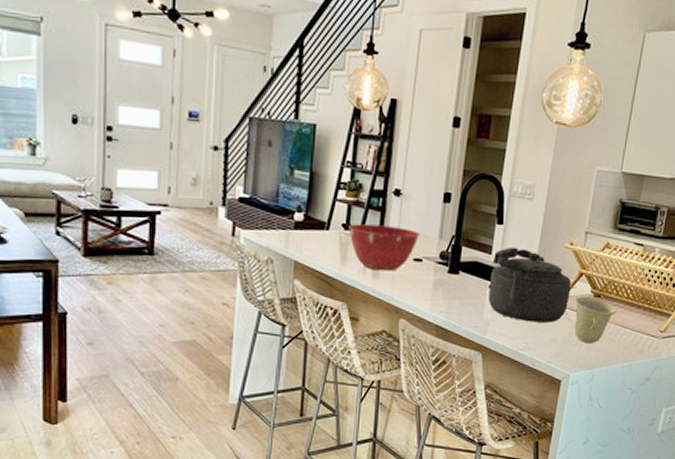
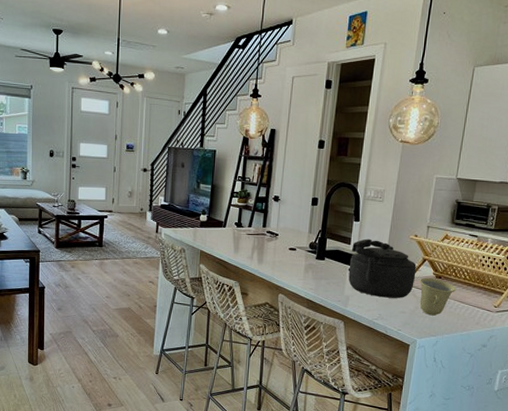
mixing bowl: present [348,224,420,271] -> none [240,223,294,258]

